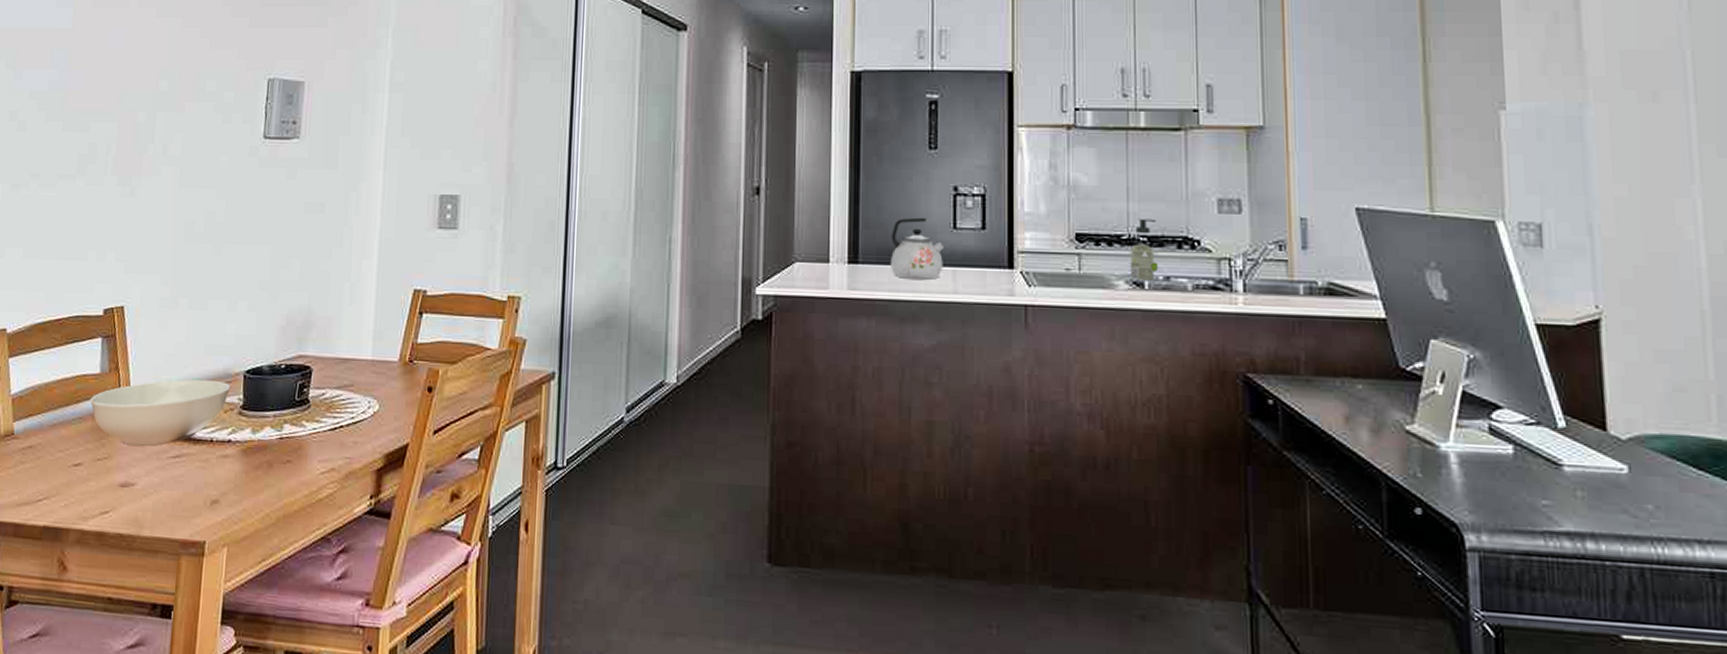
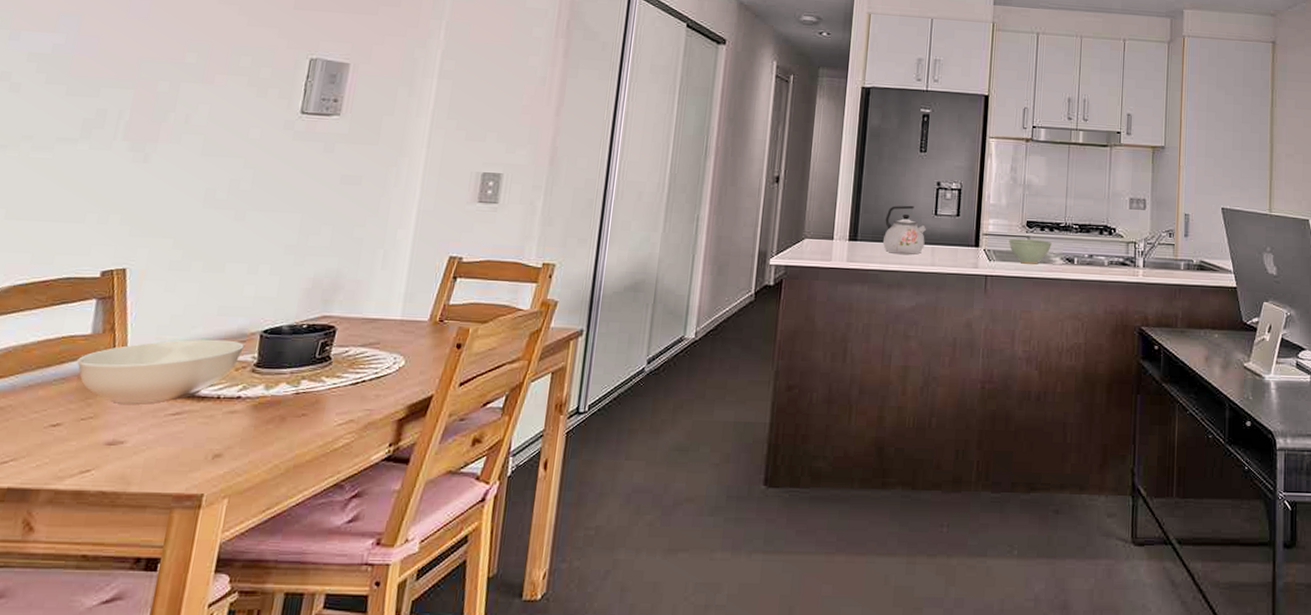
bowl: none [1053,257,1111,292] -> present [1009,239,1052,265]
soap dispenser: present [1129,218,1159,281] -> none [1064,211,1086,258]

